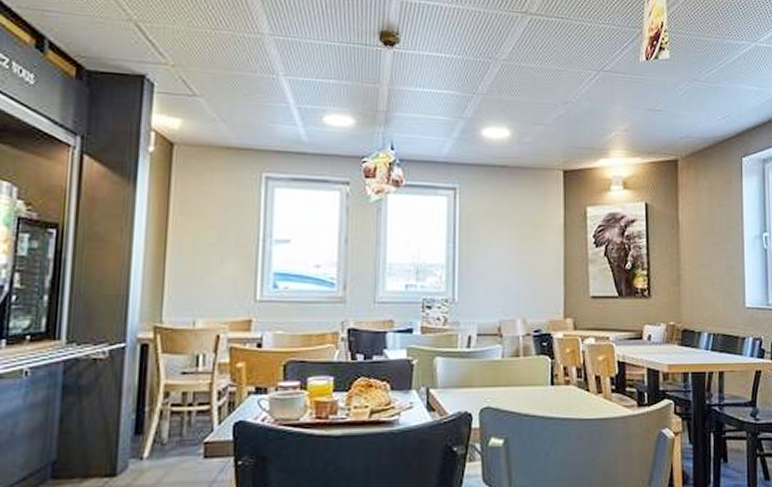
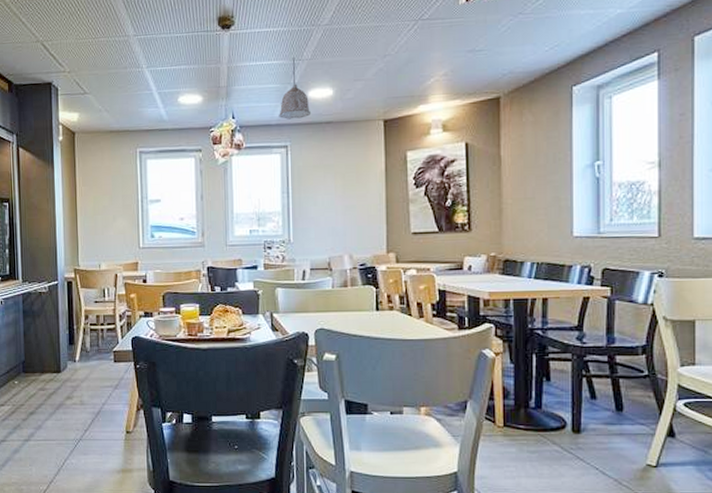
pendant lamp: none [447,90,484,159] -> present [279,57,310,119]

